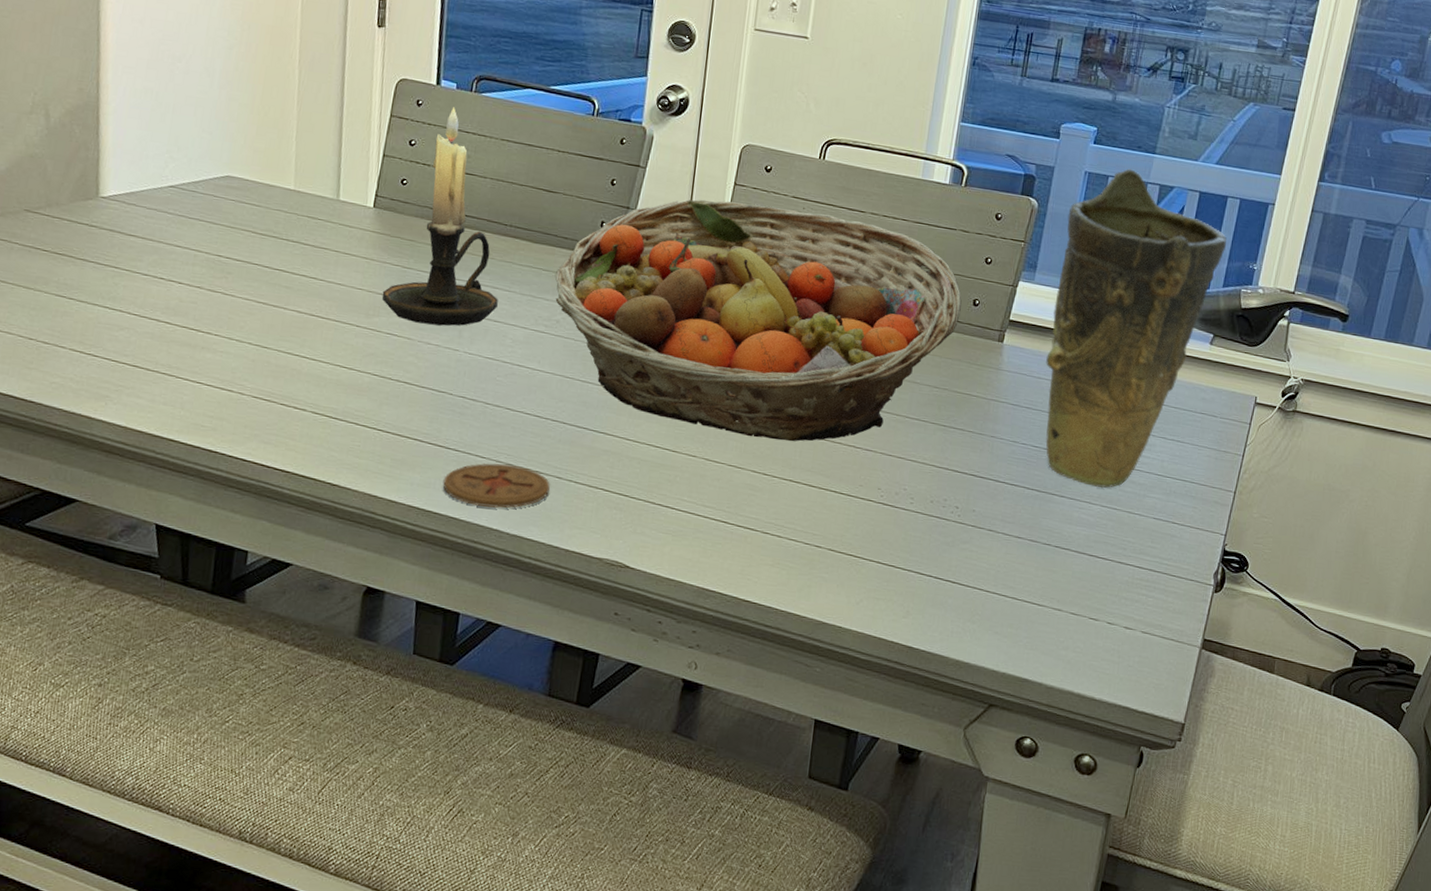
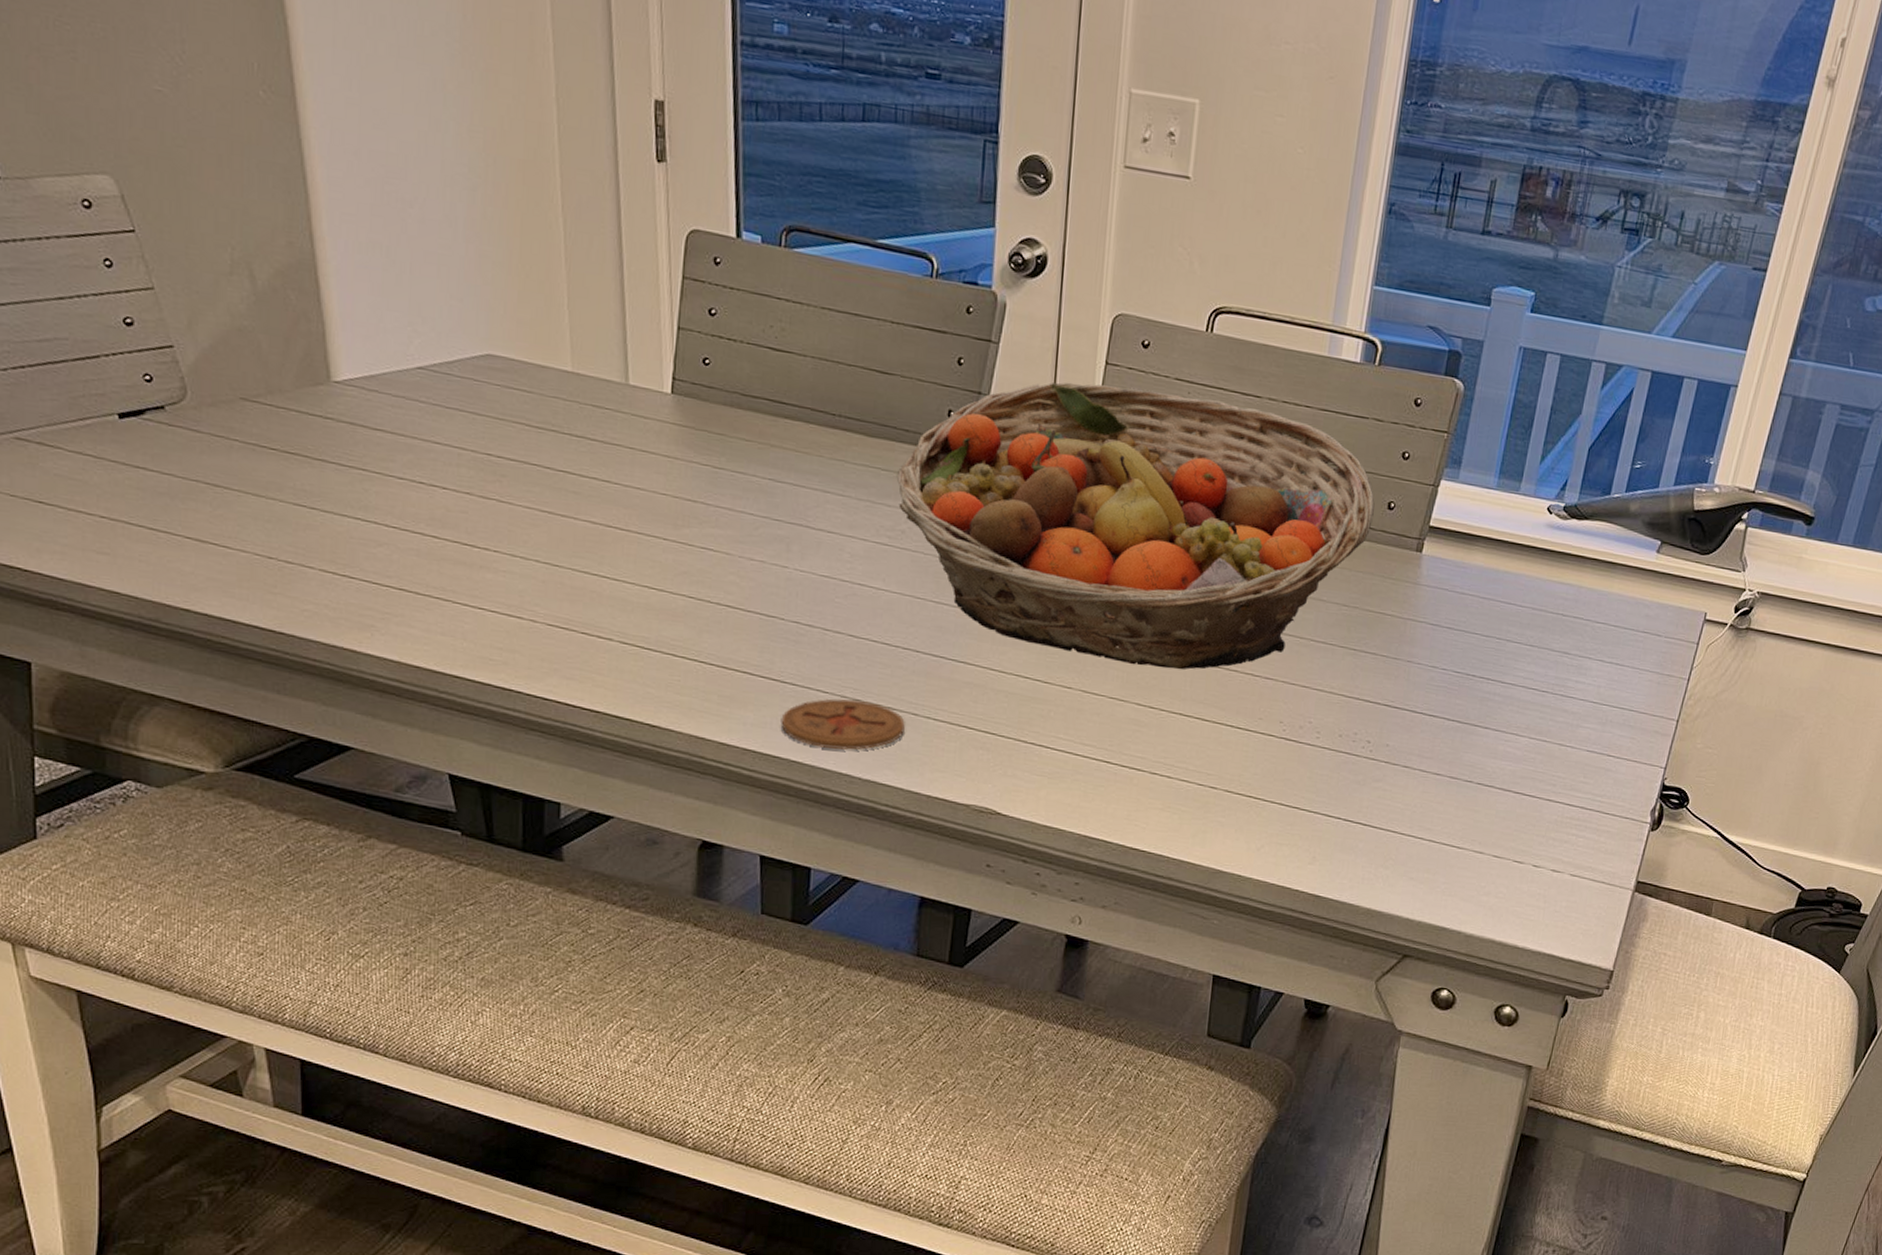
candle holder: present [381,106,498,326] -> none [691,265,831,539]
vase: present [1045,168,1227,489] -> none [1469,343,1681,718]

